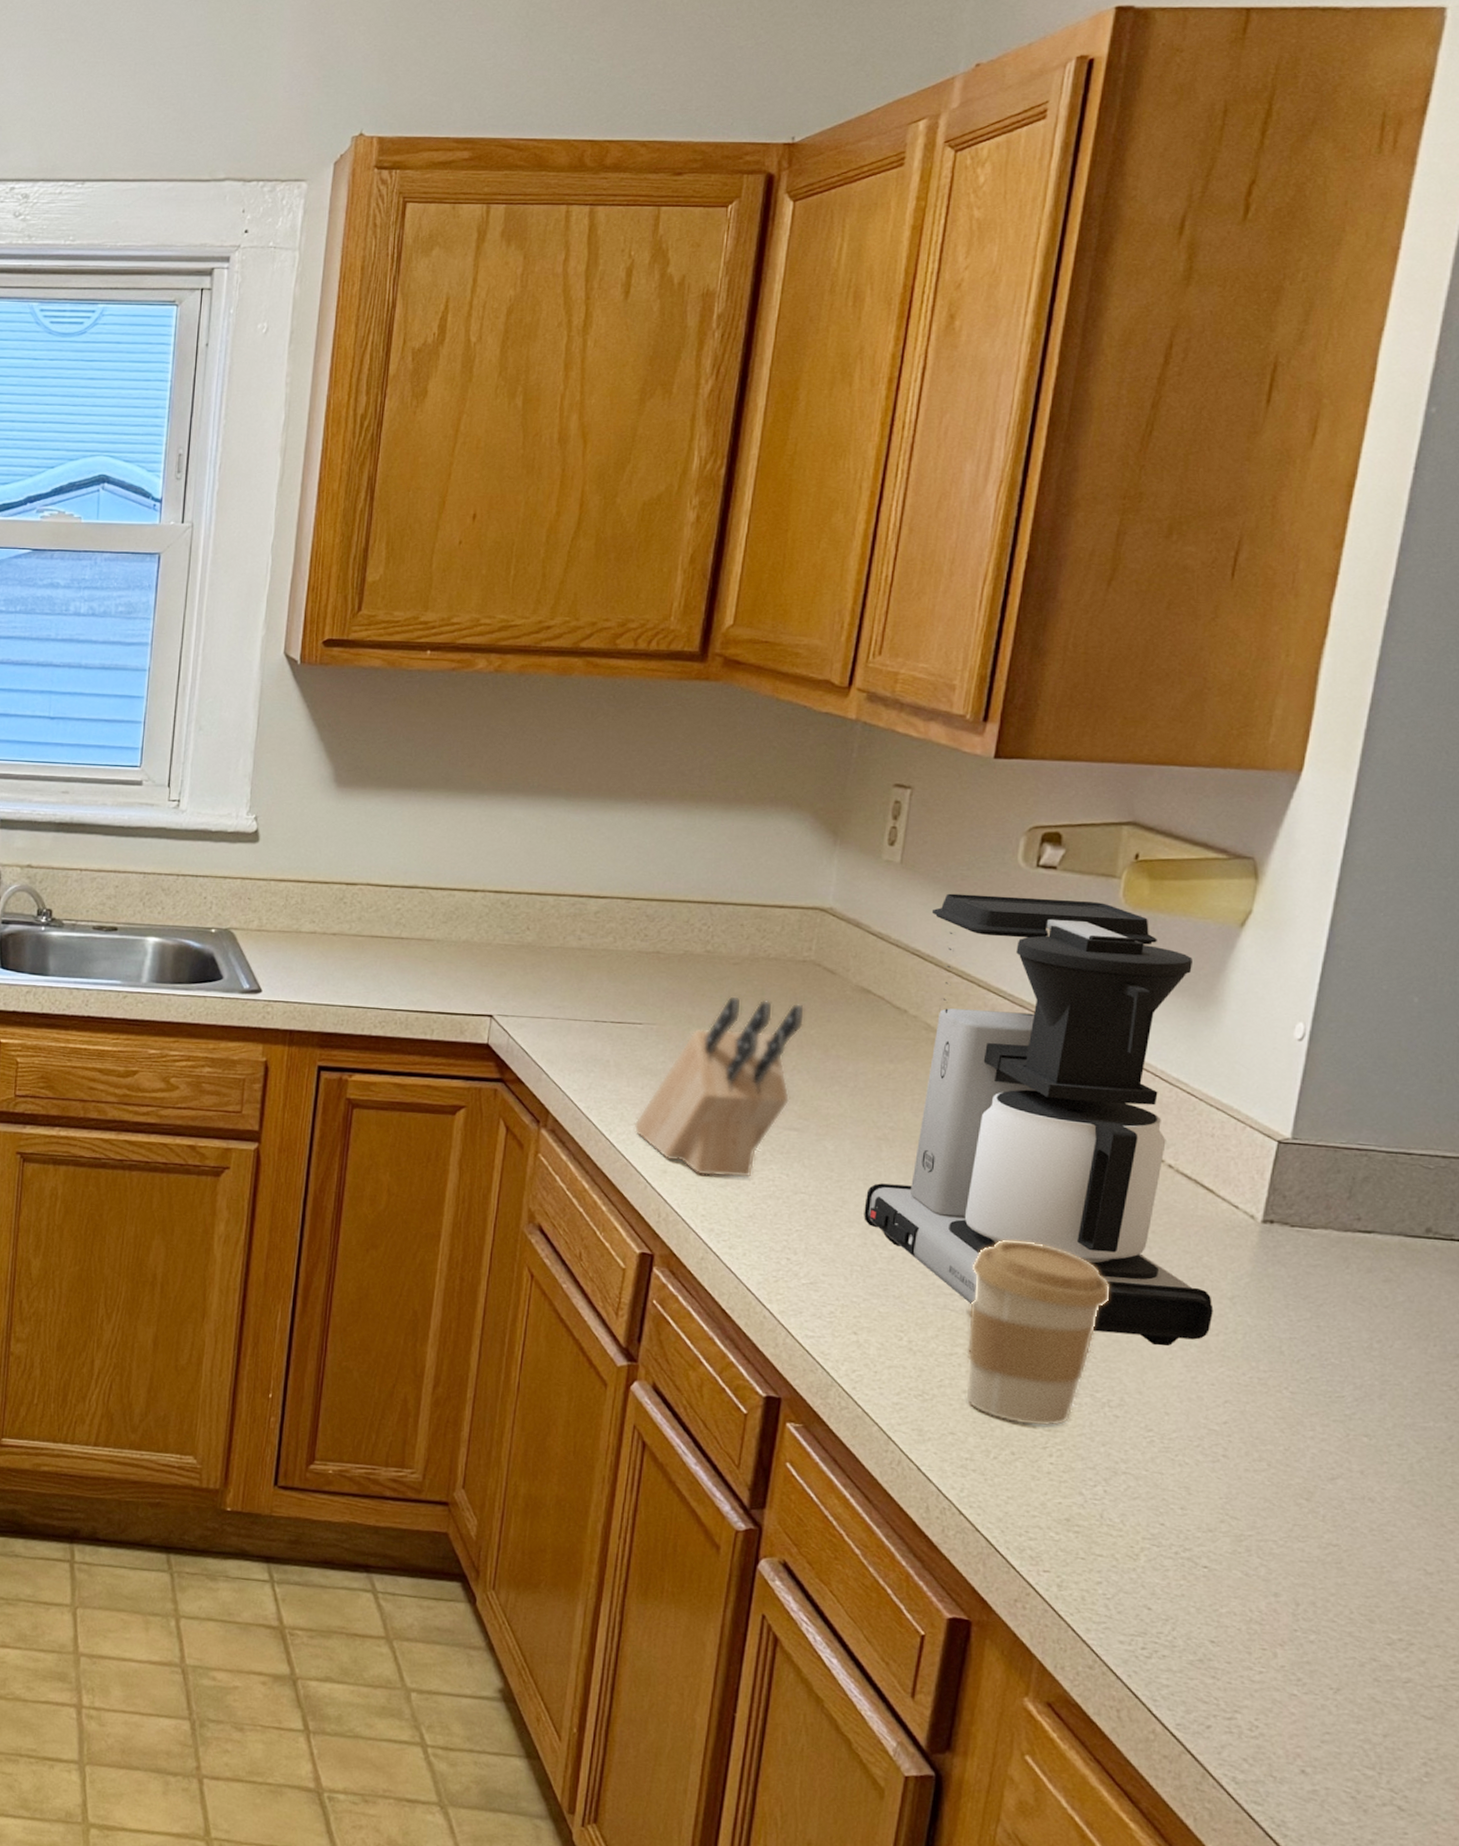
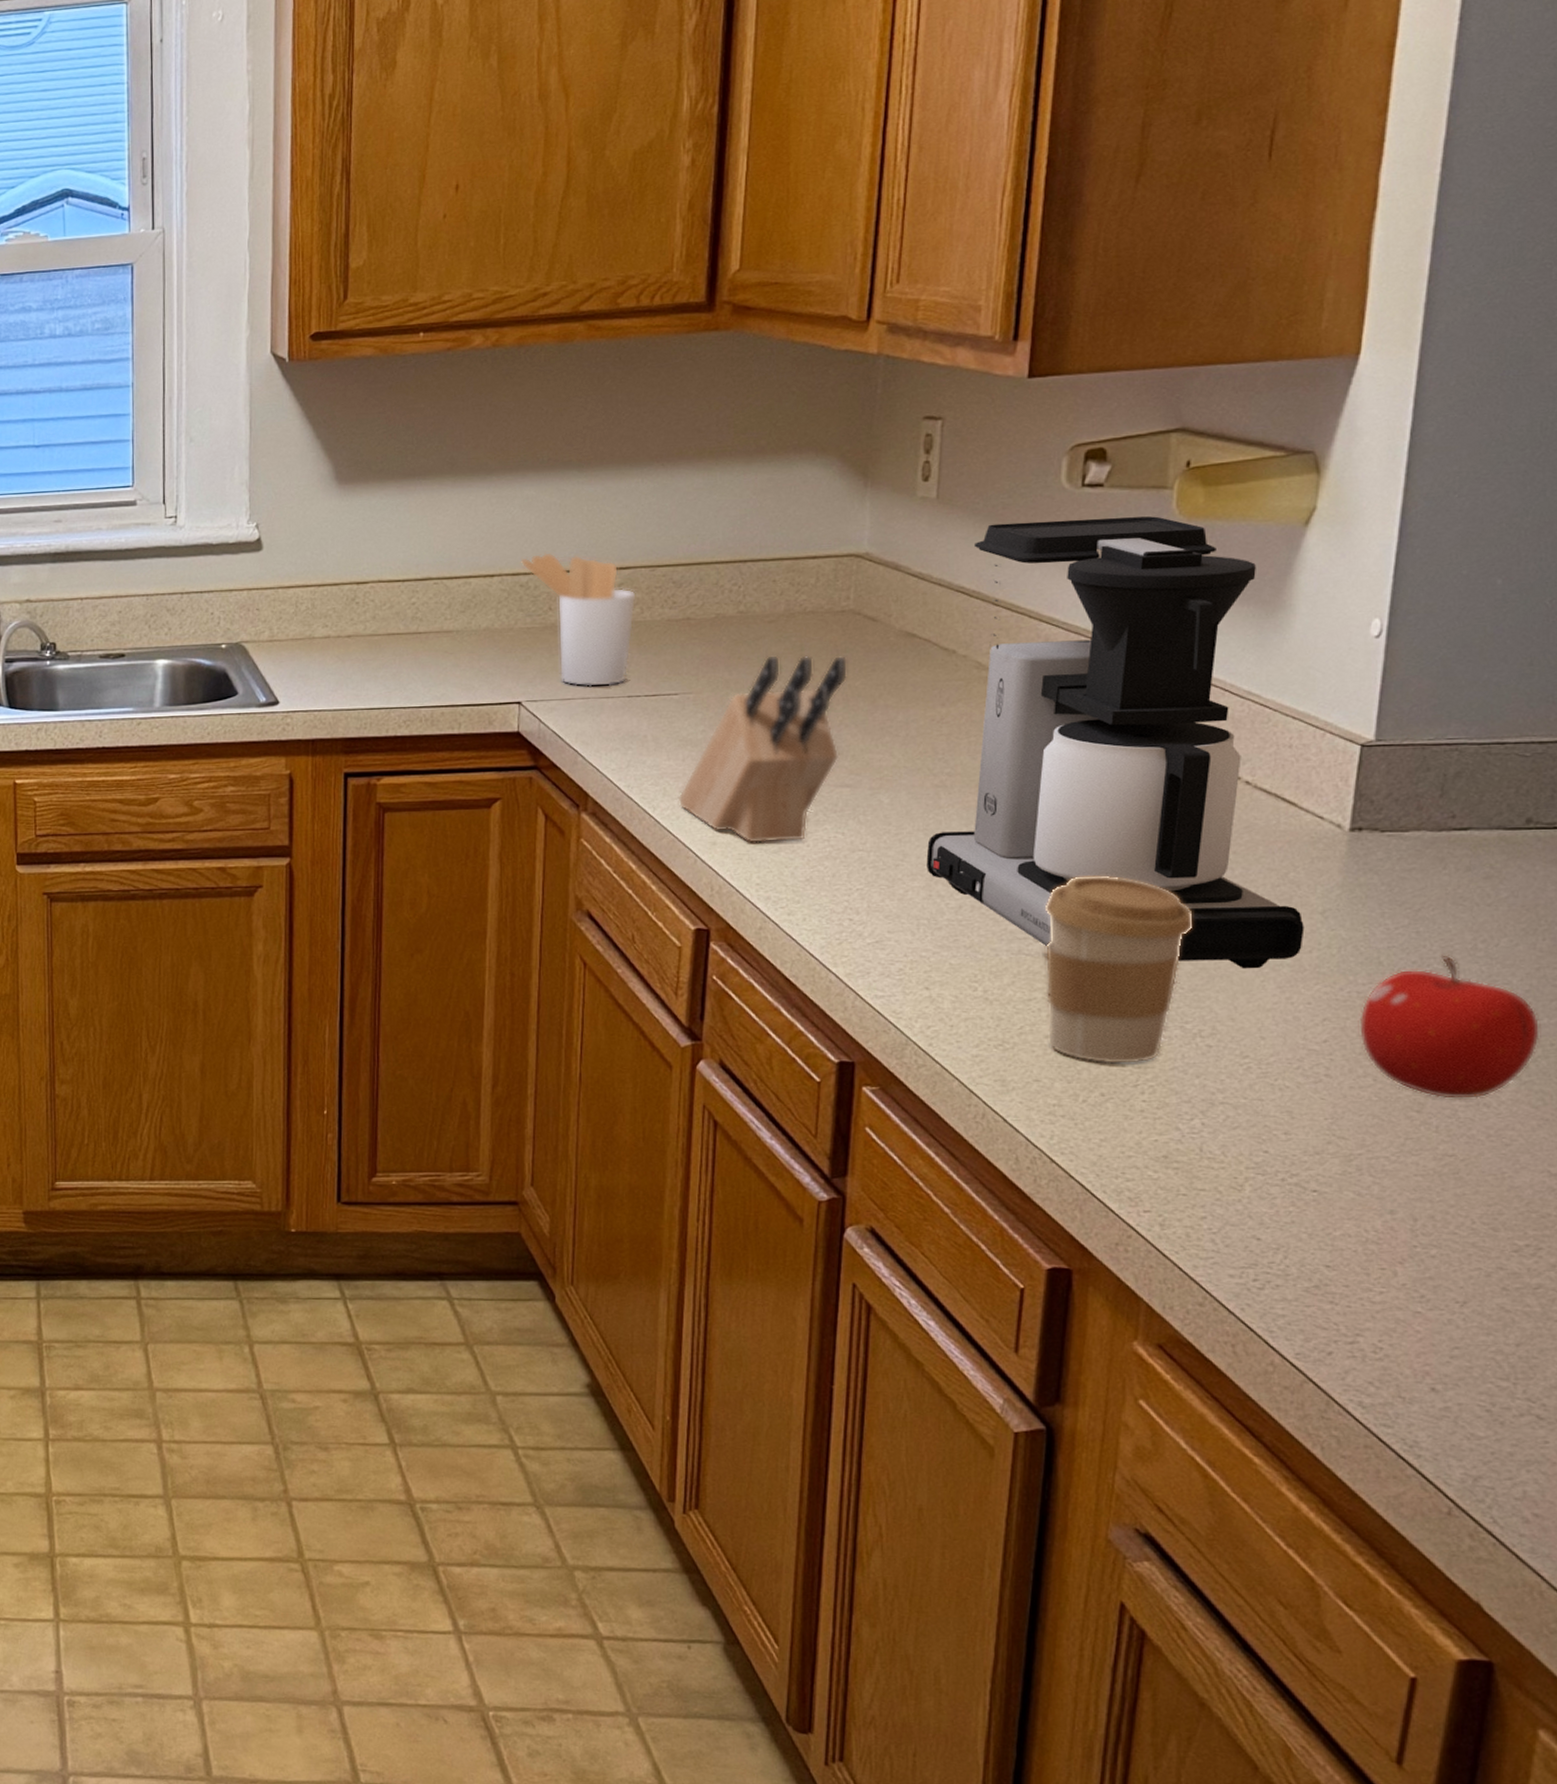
utensil holder: none [503,874,611,1009] -> present [520,552,636,687]
fruit: none [1257,1350,1427,1493] -> present [1358,955,1541,1100]

